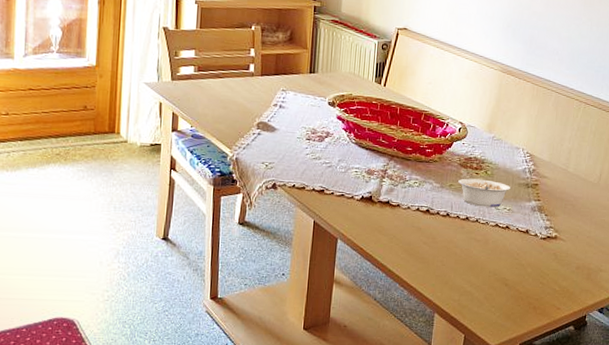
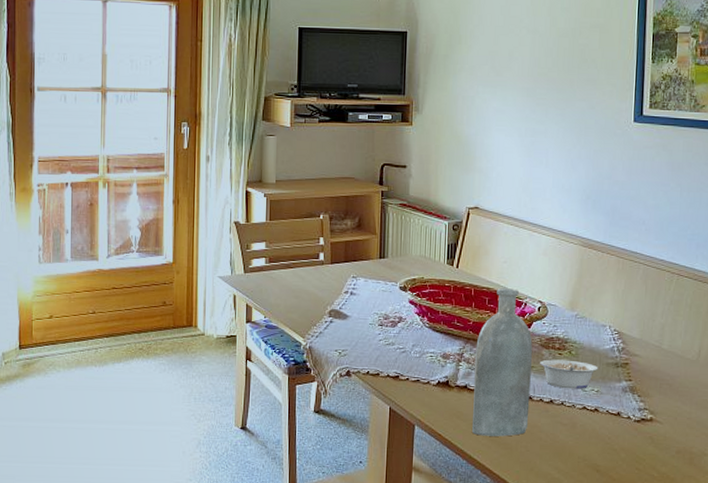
bottle: none [392,108,452,251] -> present [472,288,532,437]

